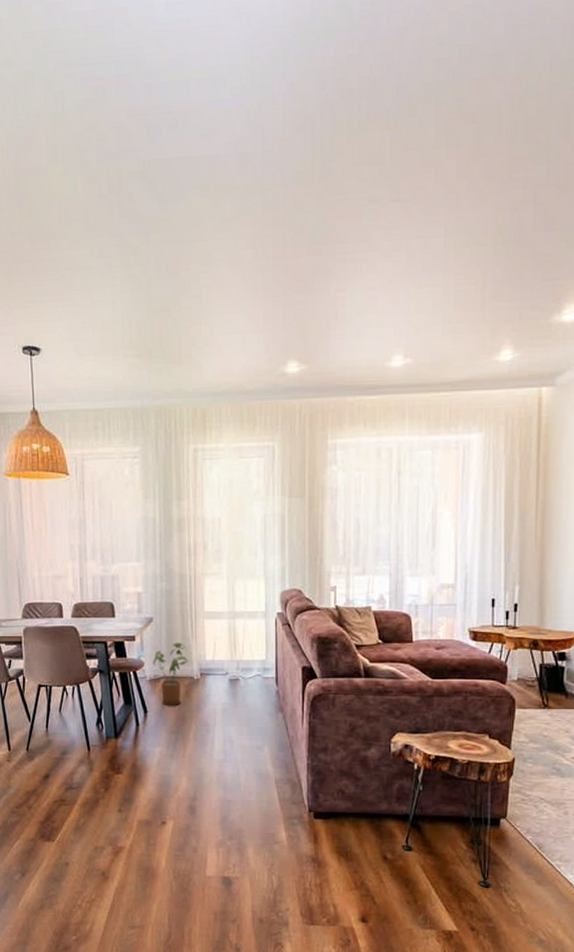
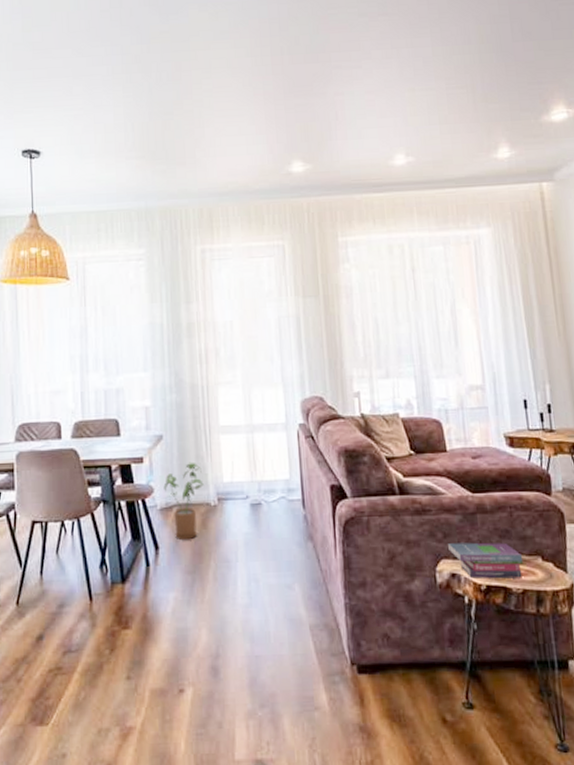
books: none [405,720,472,751] -> present [448,542,524,579]

